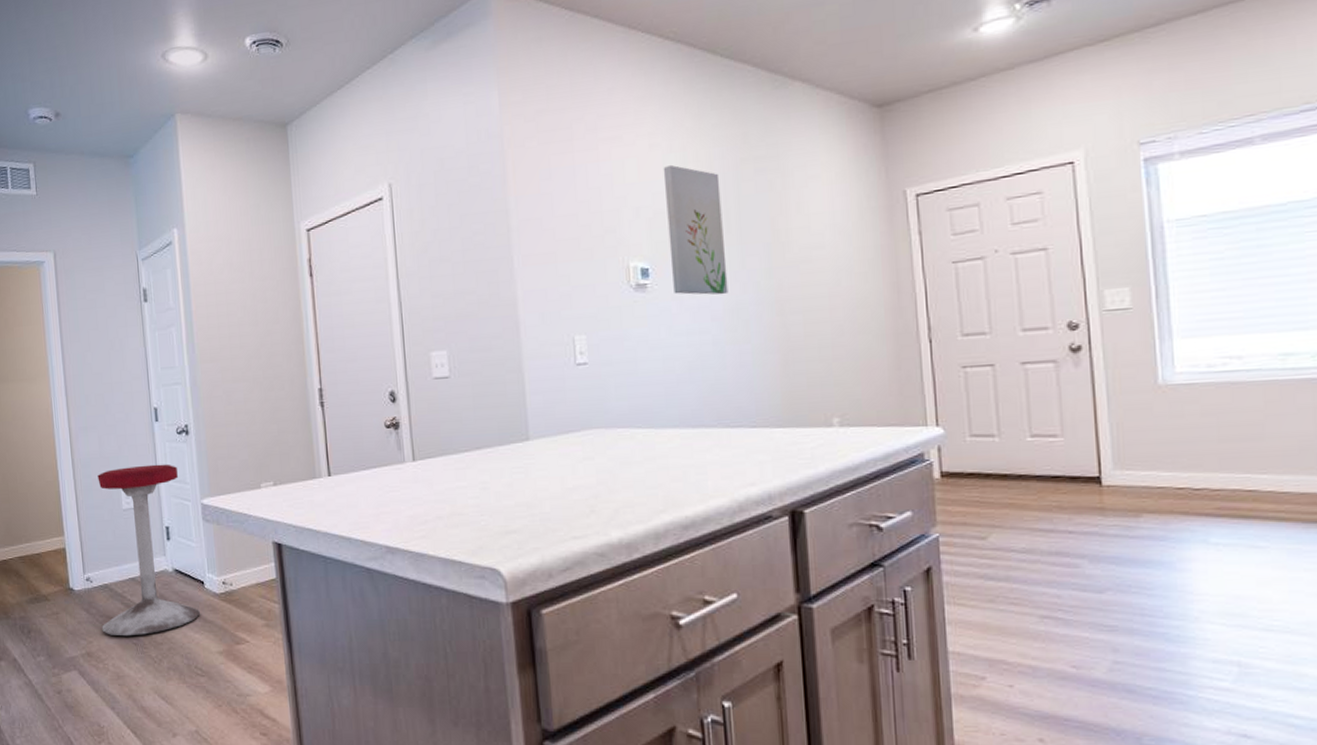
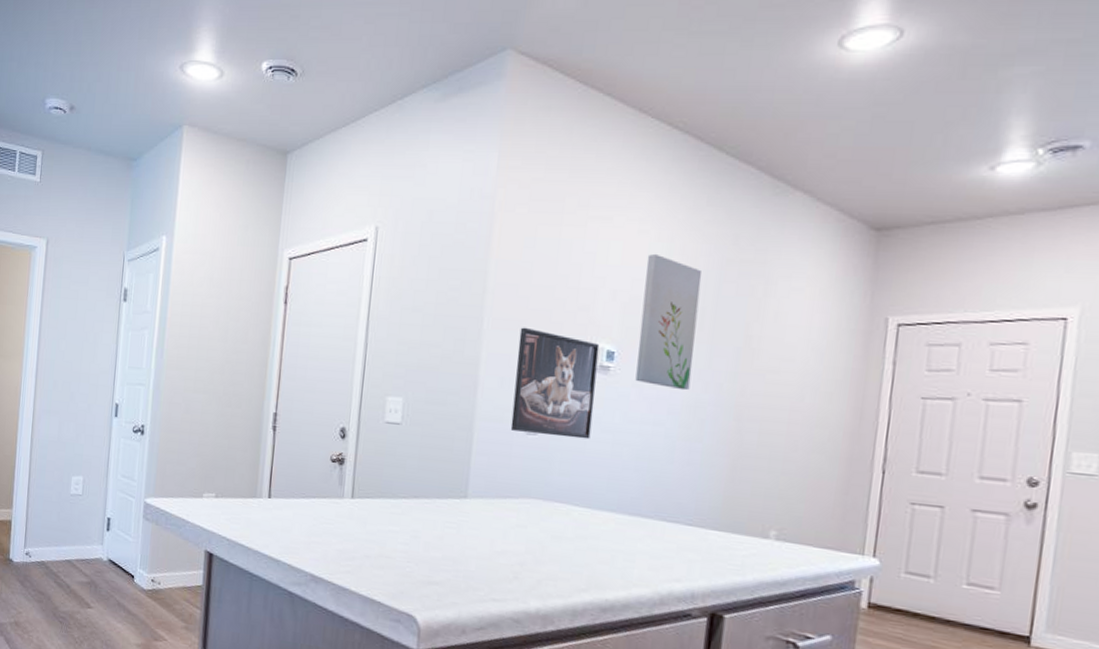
stool: present [97,464,200,636] -> none [32,454,128,616]
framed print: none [551,259,640,364] -> present [510,327,600,440]

